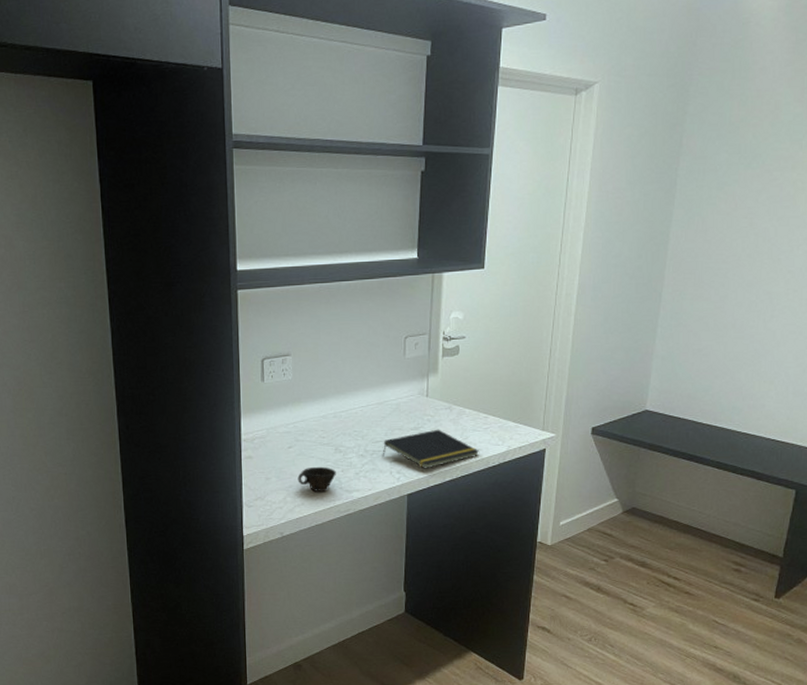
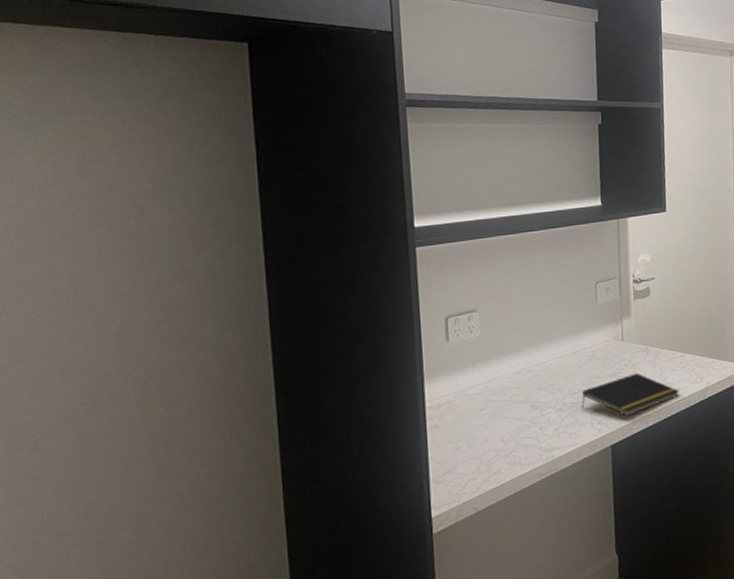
cup: present [297,466,336,493] -> none [491,426,534,456]

